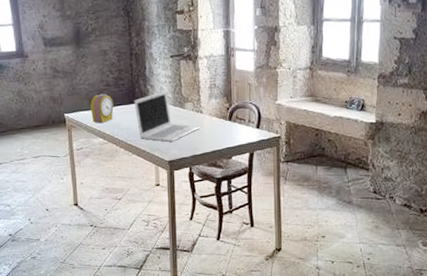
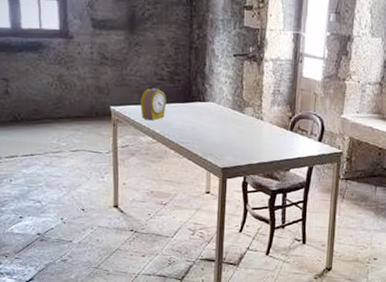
laptop: present [134,91,201,142] -> none [189,92,260,148]

